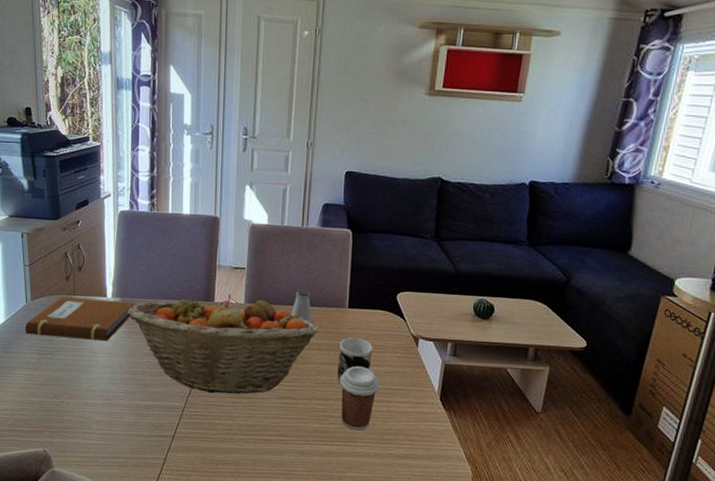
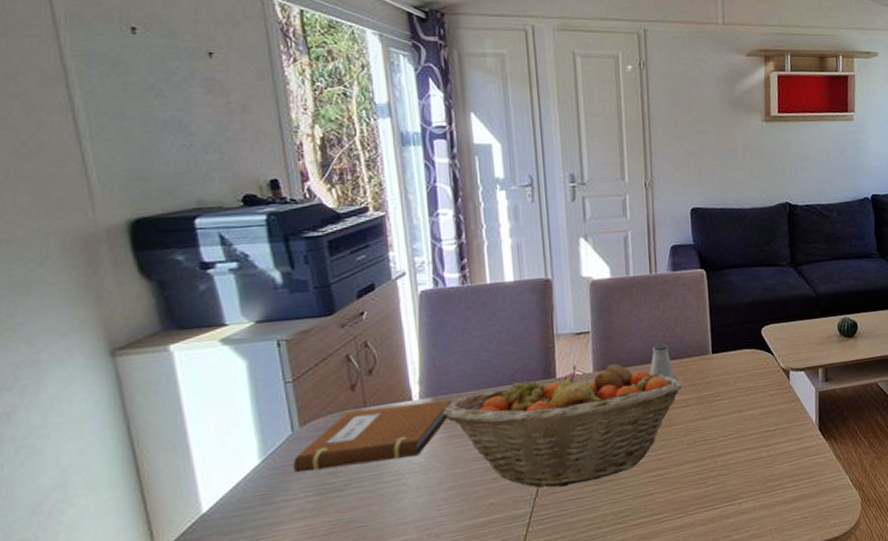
mug: present [337,337,372,383] -> none [708,383,745,438]
coffee cup: present [339,365,379,431] -> none [712,413,756,487]

